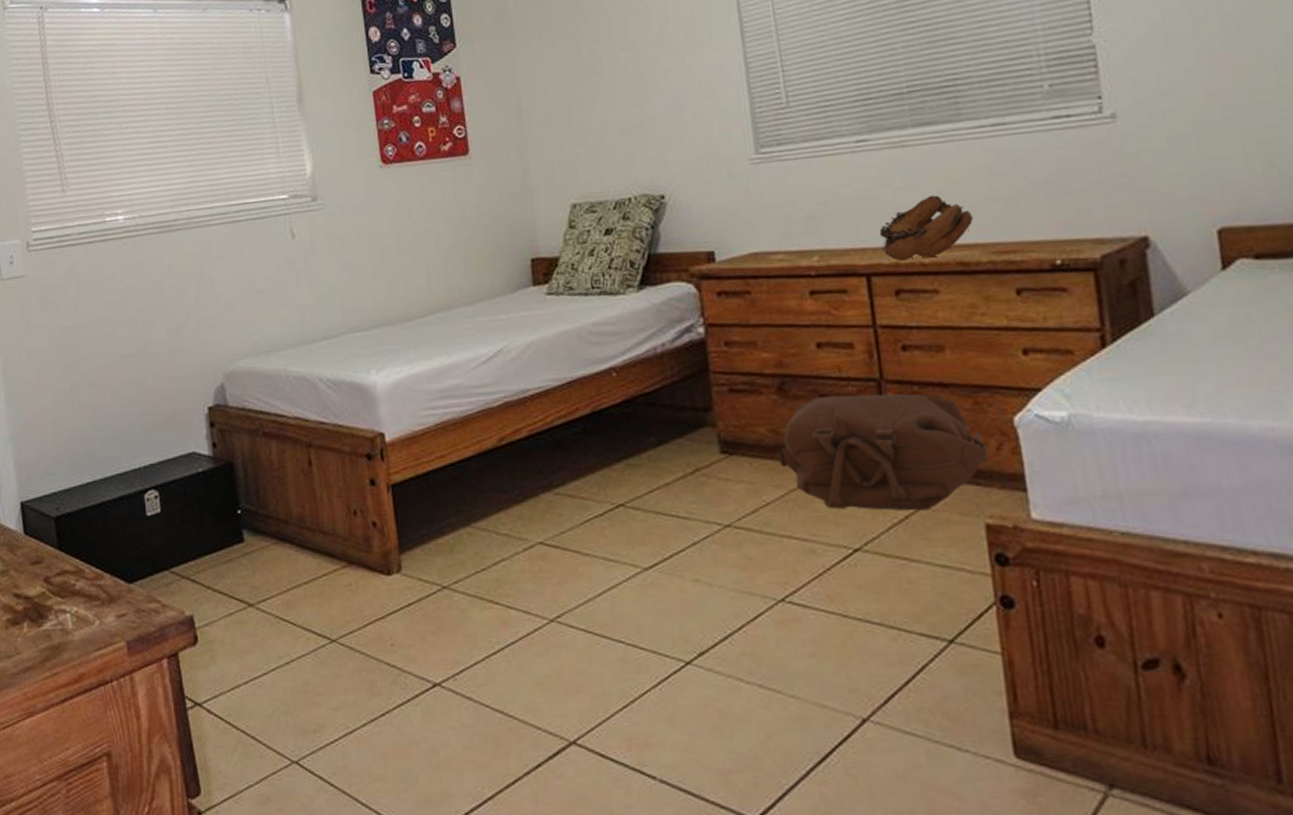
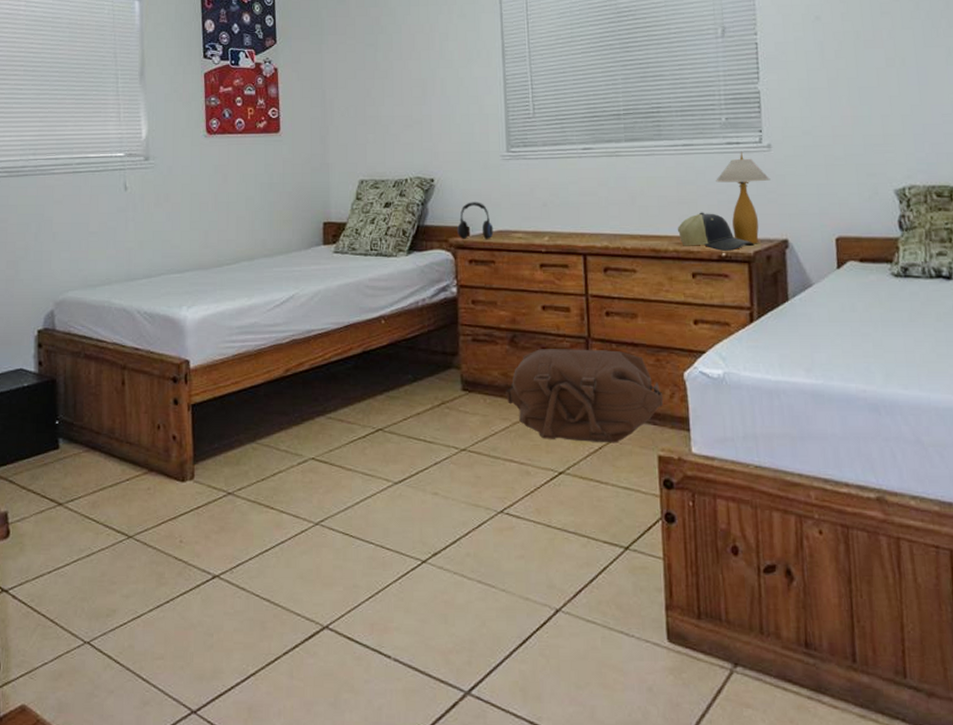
headphones: none [699,219,747,268] -> present [457,202,494,240]
baseball glove: present [880,195,973,262] -> none [596,196,665,246]
baseball cap: none [991,209,1099,259] -> present [677,212,753,252]
table lamp: none [1040,126,1119,246] -> present [716,151,771,244]

